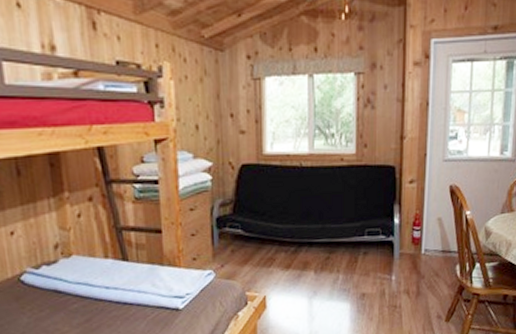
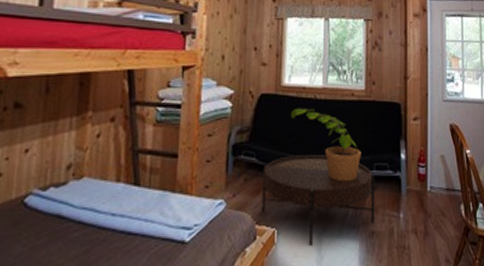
coffee table: none [249,223,366,310] -> present [262,155,375,247]
potted plant: none [276,176,352,249] -> present [291,108,361,182]

